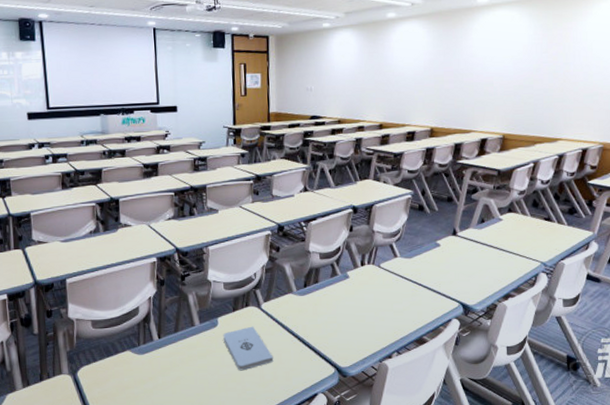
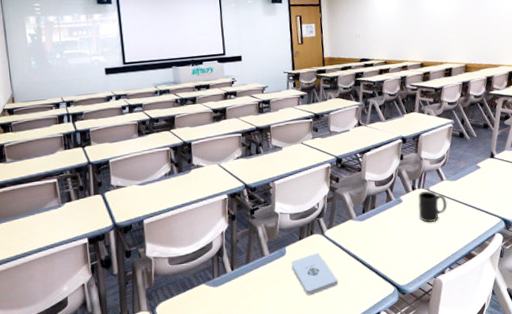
mug: none [366,267,400,302] -> present [418,191,448,223]

